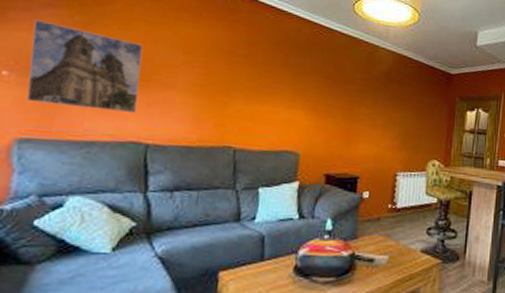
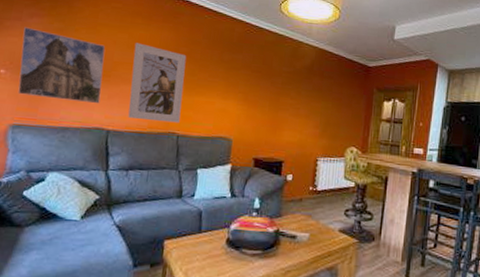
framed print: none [172,42,245,136] -> present [128,43,187,123]

